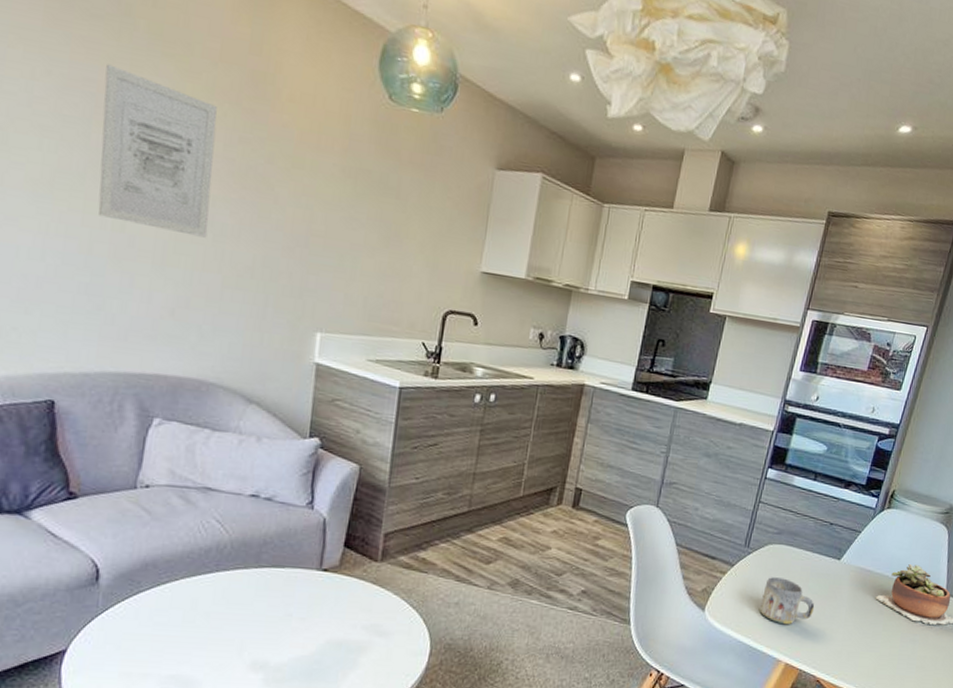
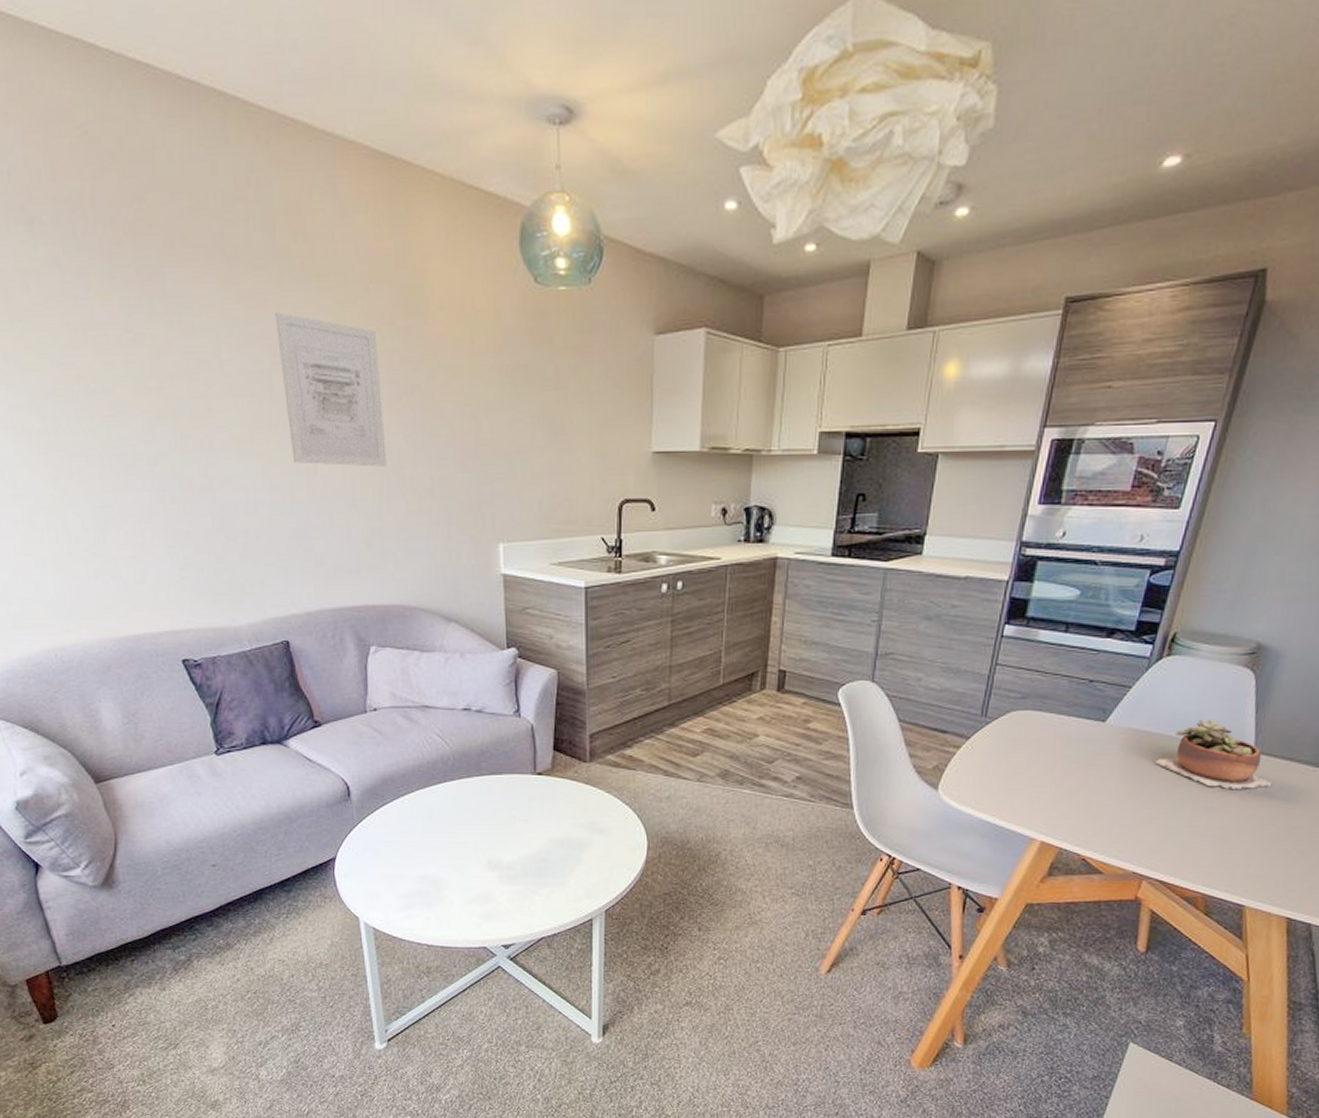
mug: present [759,577,815,624] -> none [1004,748,1075,798]

